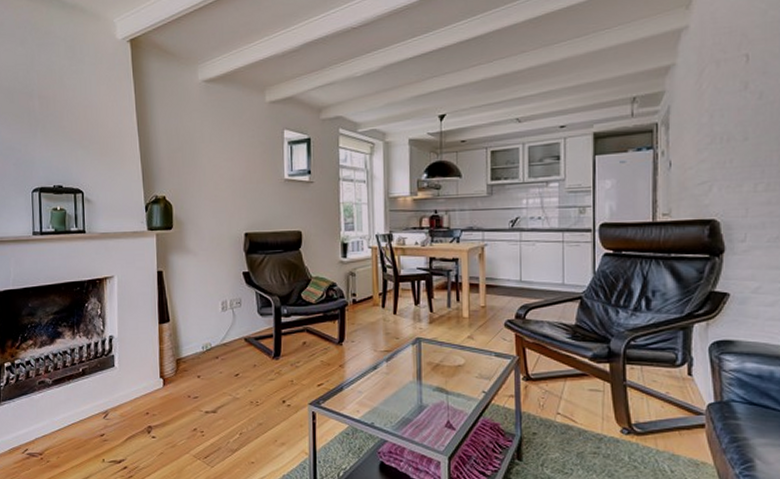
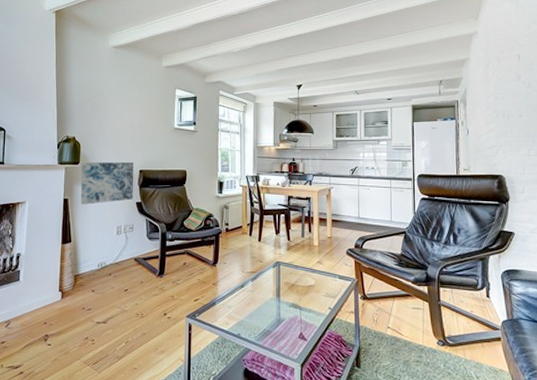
wall art: none [174,225,240,277] -> present [80,162,134,205]

